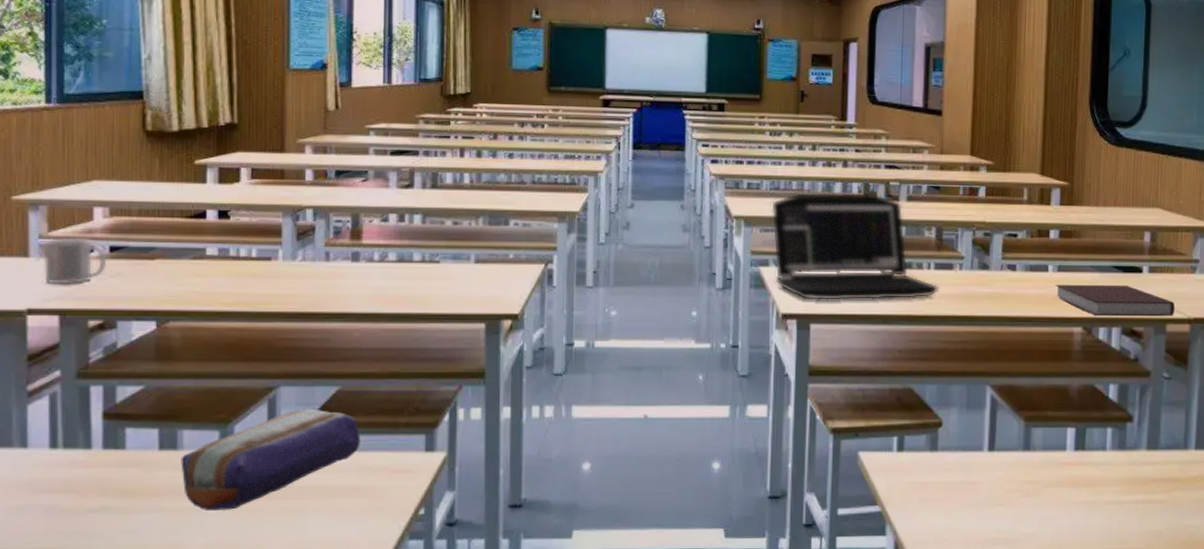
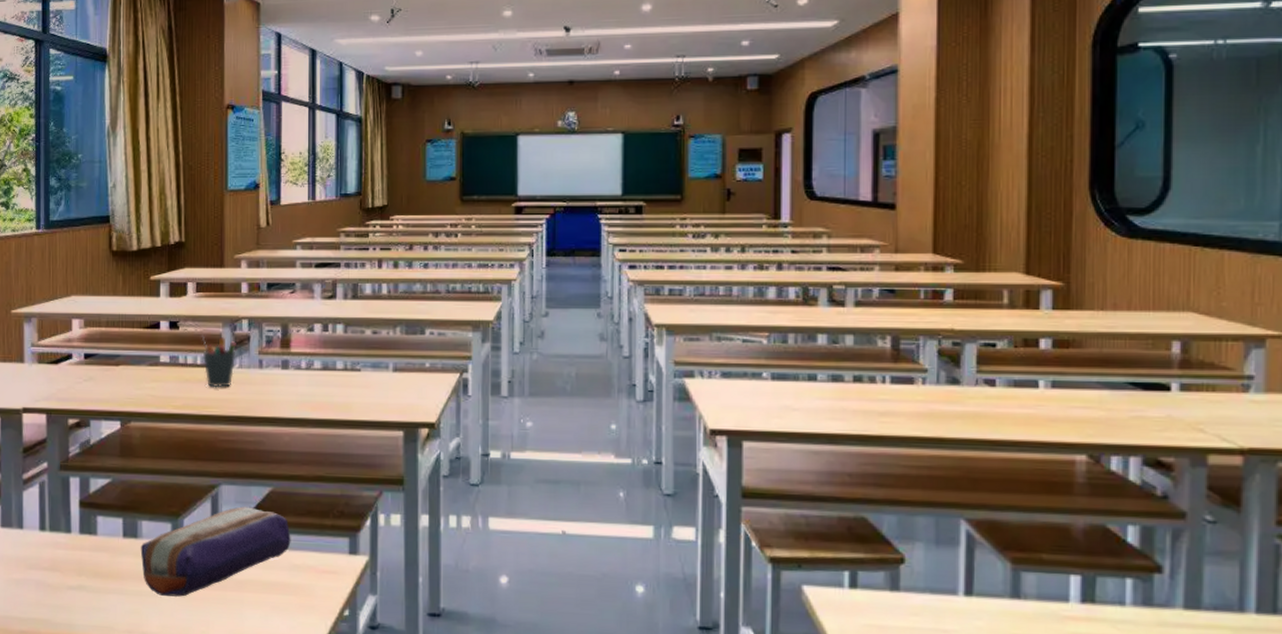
mug: present [43,238,107,285] -> none [34,346,83,387]
pen holder: none [257,225,299,283] -> present [201,334,236,388]
laptop: present [771,192,938,301] -> none [696,298,896,417]
notebook: present [1055,284,1175,316] -> none [1048,403,1220,445]

